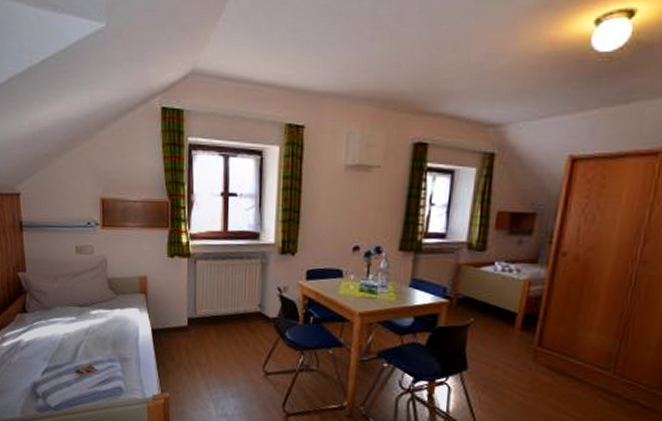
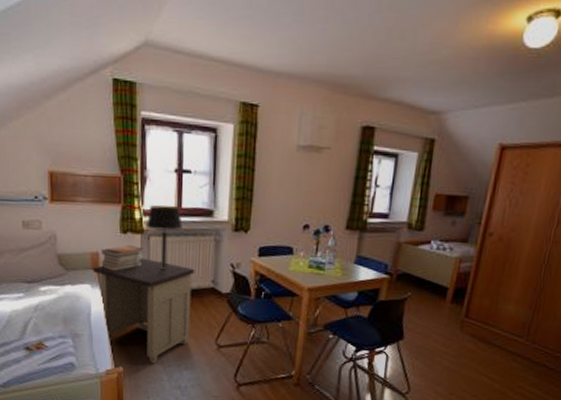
nightstand: none [141,281,241,390] -> present [93,258,195,364]
book stack: none [149,269,191,295] -> present [101,245,145,271]
table lamp: none [193,228,229,294] -> present [147,205,183,270]

